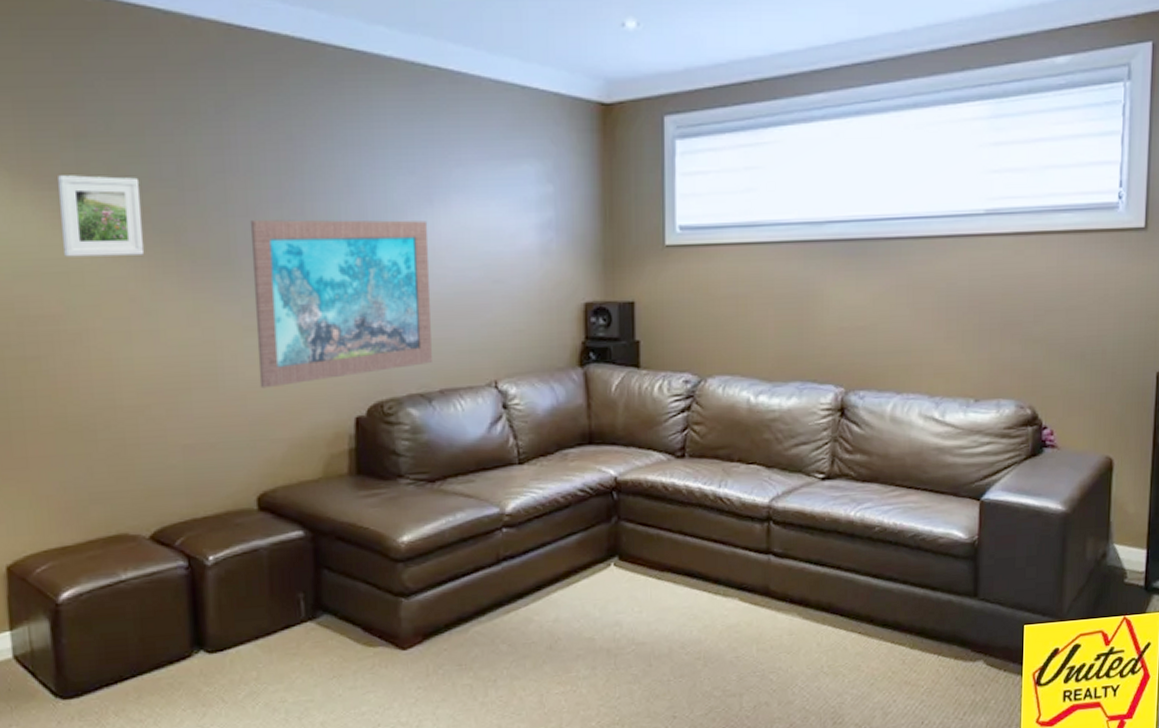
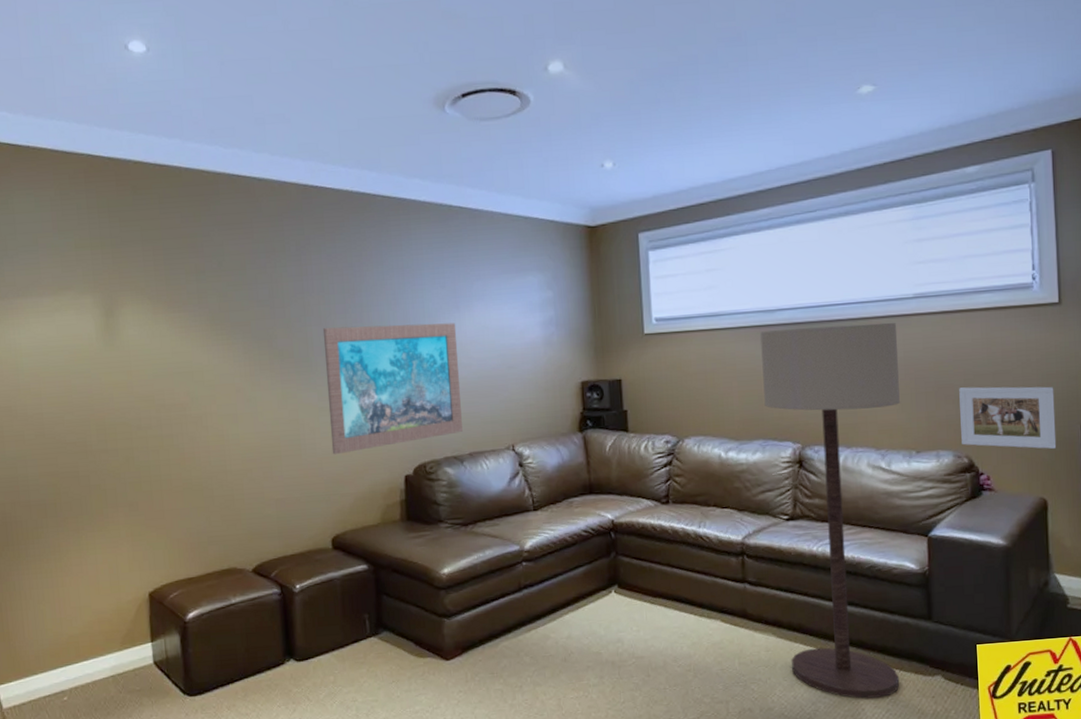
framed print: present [58,175,143,257] -> none [185,300,246,361]
floor lamp: none [805,243,964,689] -> present [760,322,901,699]
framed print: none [1026,324,1131,400] -> present [959,386,1057,449]

